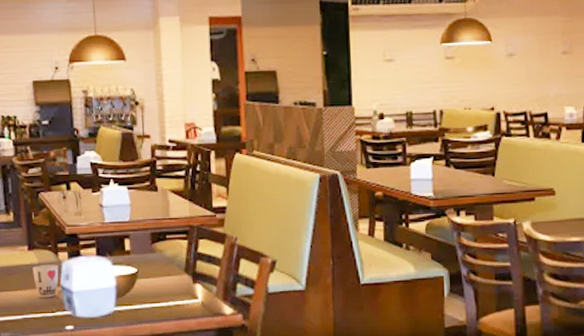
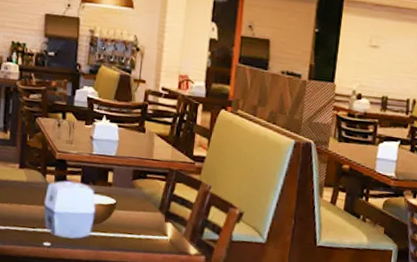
cup: present [32,264,59,298] -> none [20,183,45,215]

